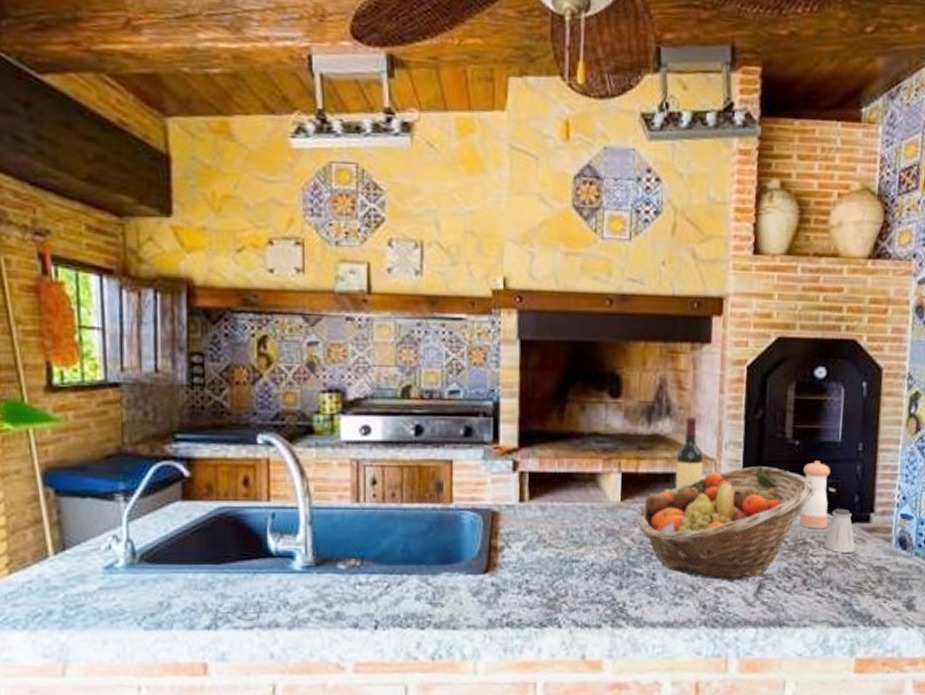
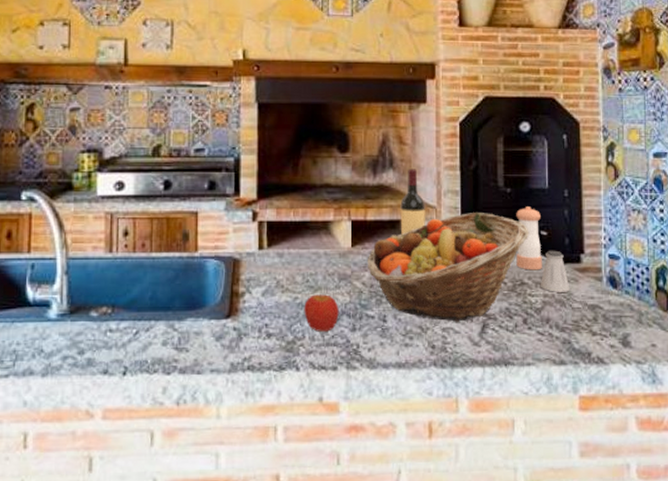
apple: none [567,550,605,589] -> present [304,294,339,332]

